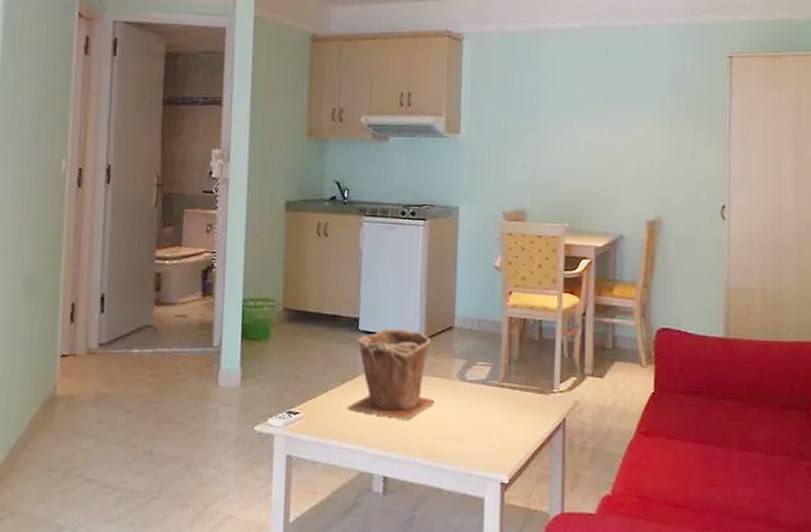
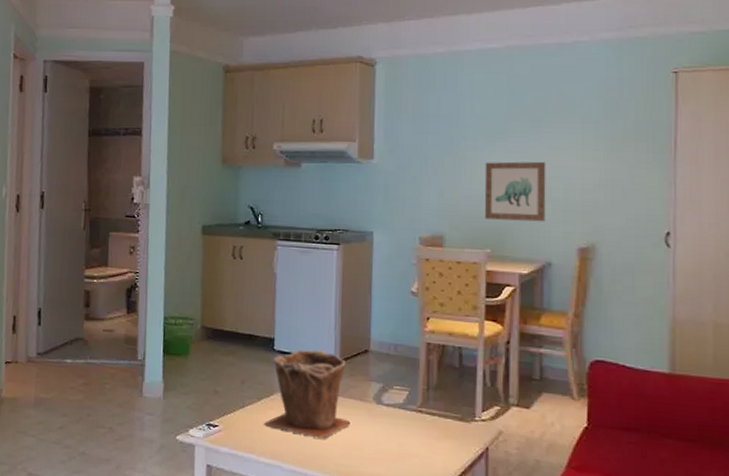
wall art: none [563,138,619,196] -> present [484,161,546,222]

